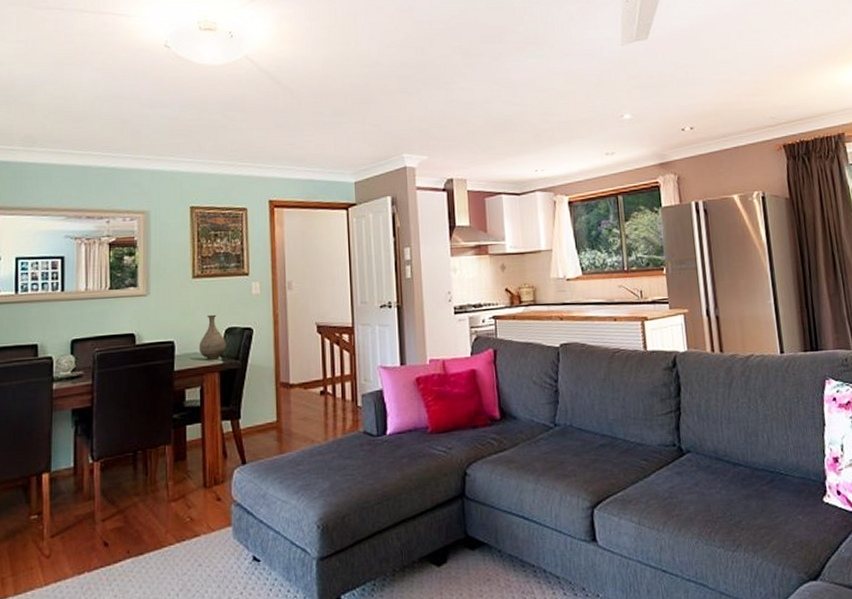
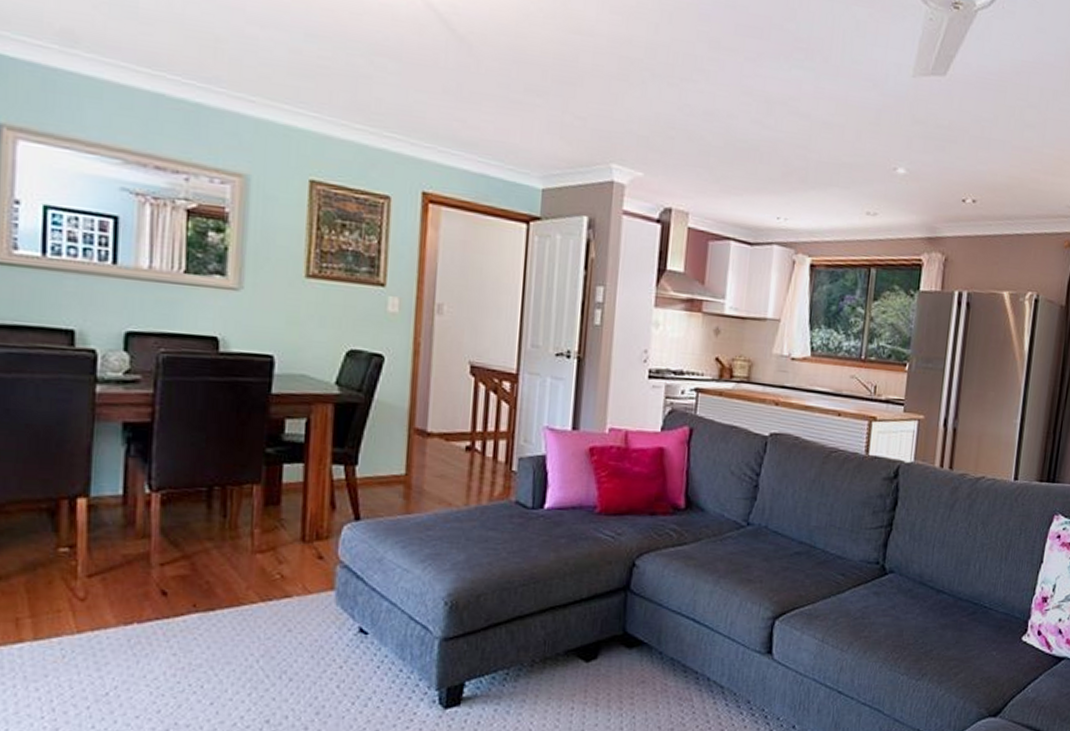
vase: present [198,314,226,361] -> none [307,329,346,389]

